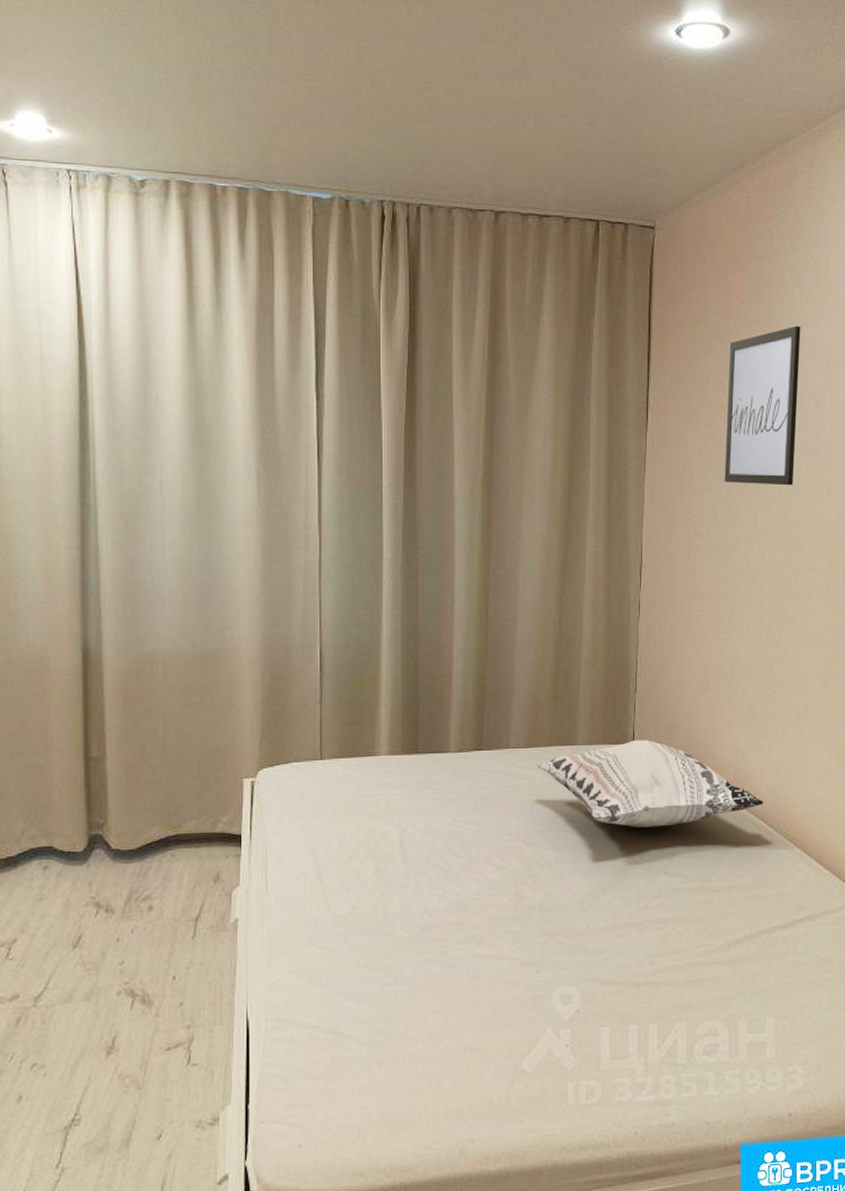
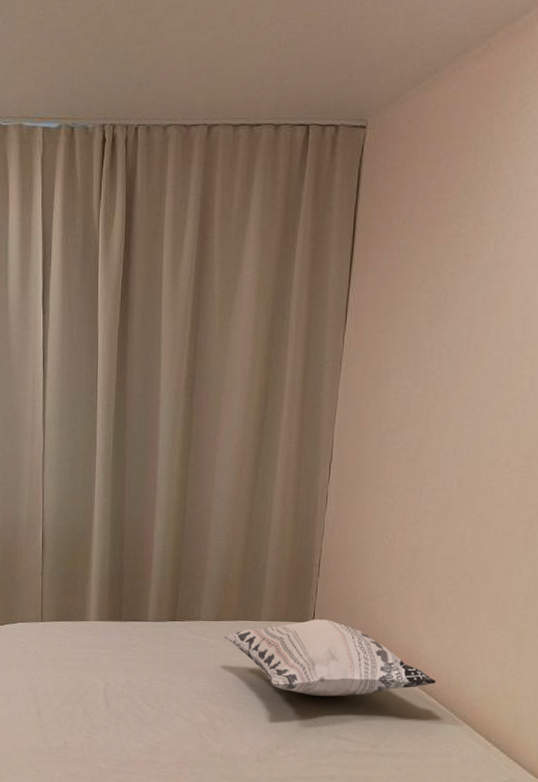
wall art: present [724,325,801,486] -> none [420,217,516,383]

